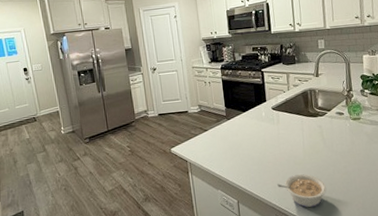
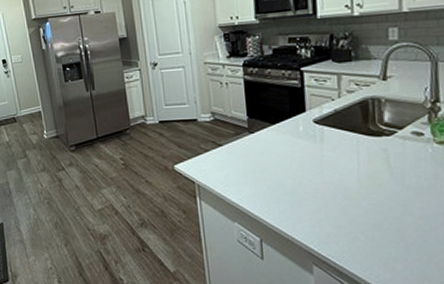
legume: present [277,174,327,208] -> none [317,213,392,259]

